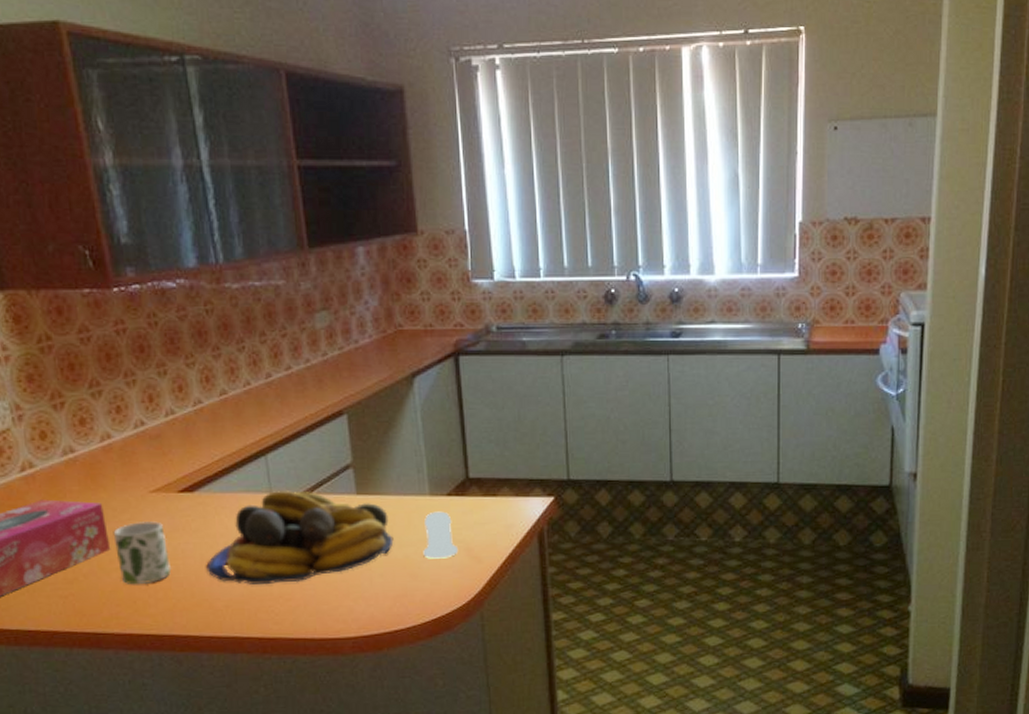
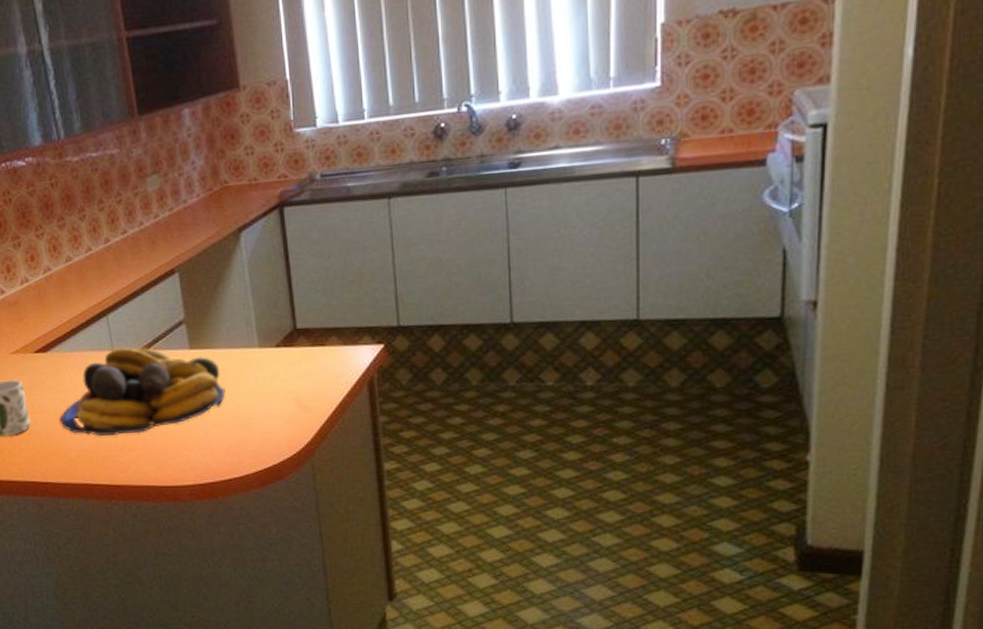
salt shaker: present [423,511,459,559] -> none [254,362,288,410]

